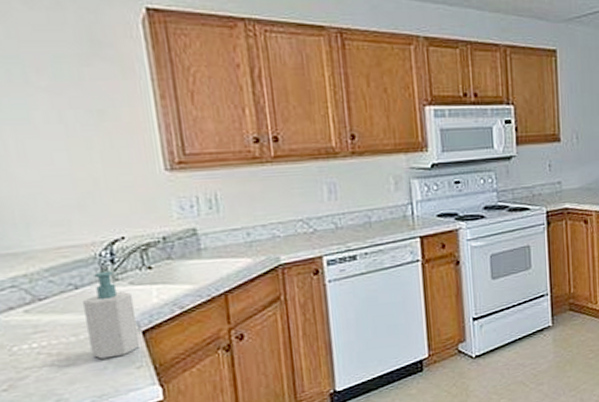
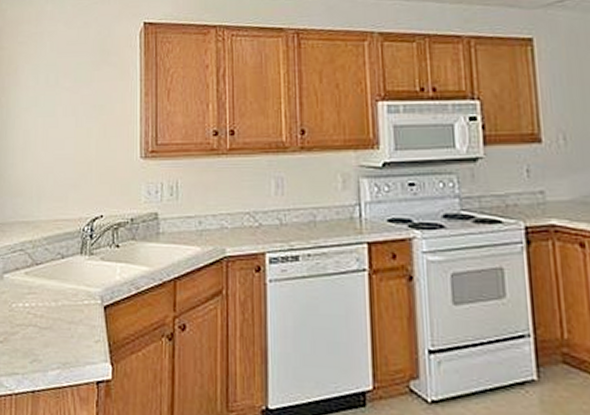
soap bottle: present [83,270,141,359] -> none [64,245,102,328]

